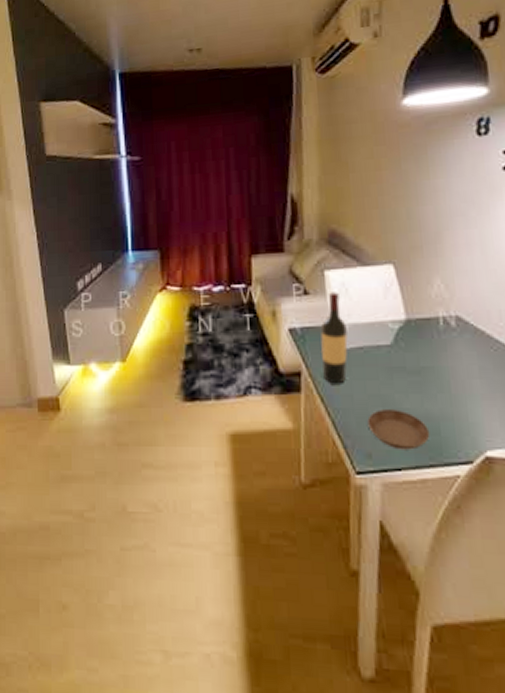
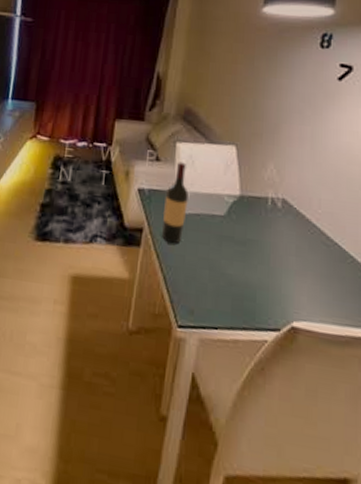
saucer: present [367,410,430,450] -> none [194,272,247,312]

